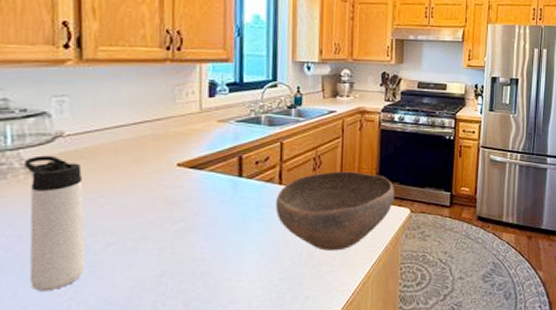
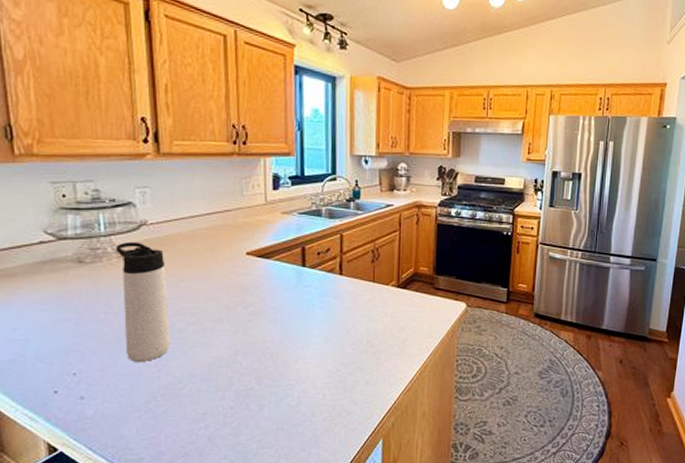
bowl: present [275,171,395,252] -> none [336,264,452,341]

